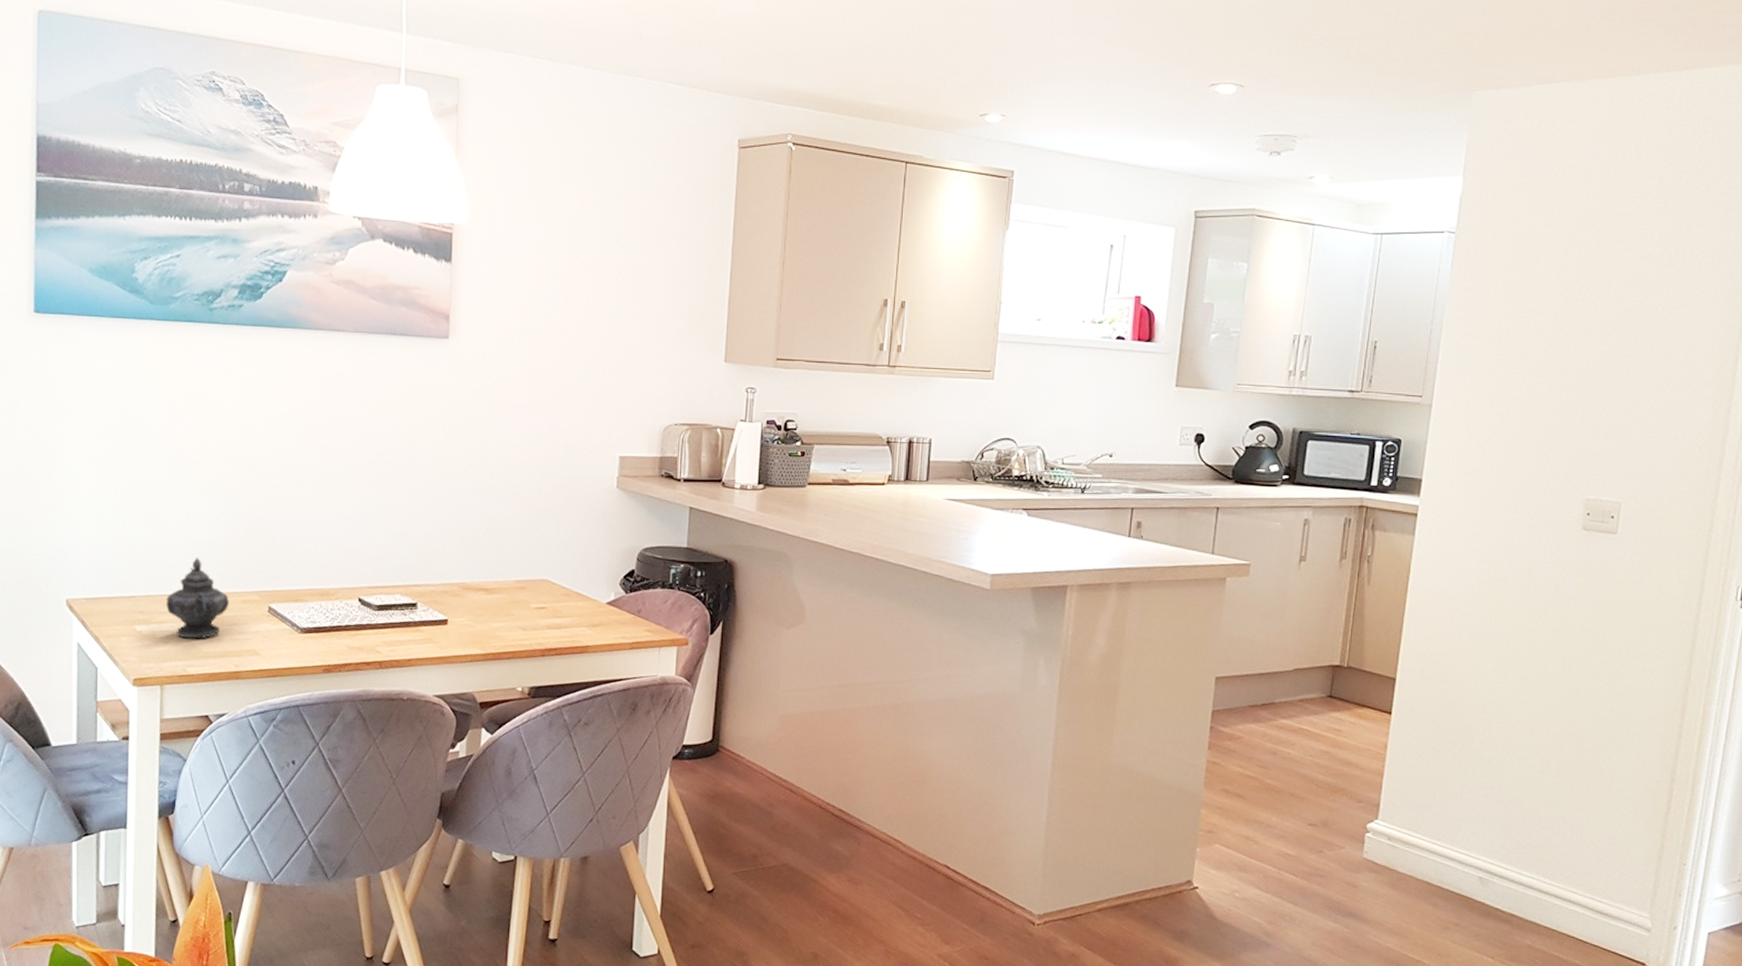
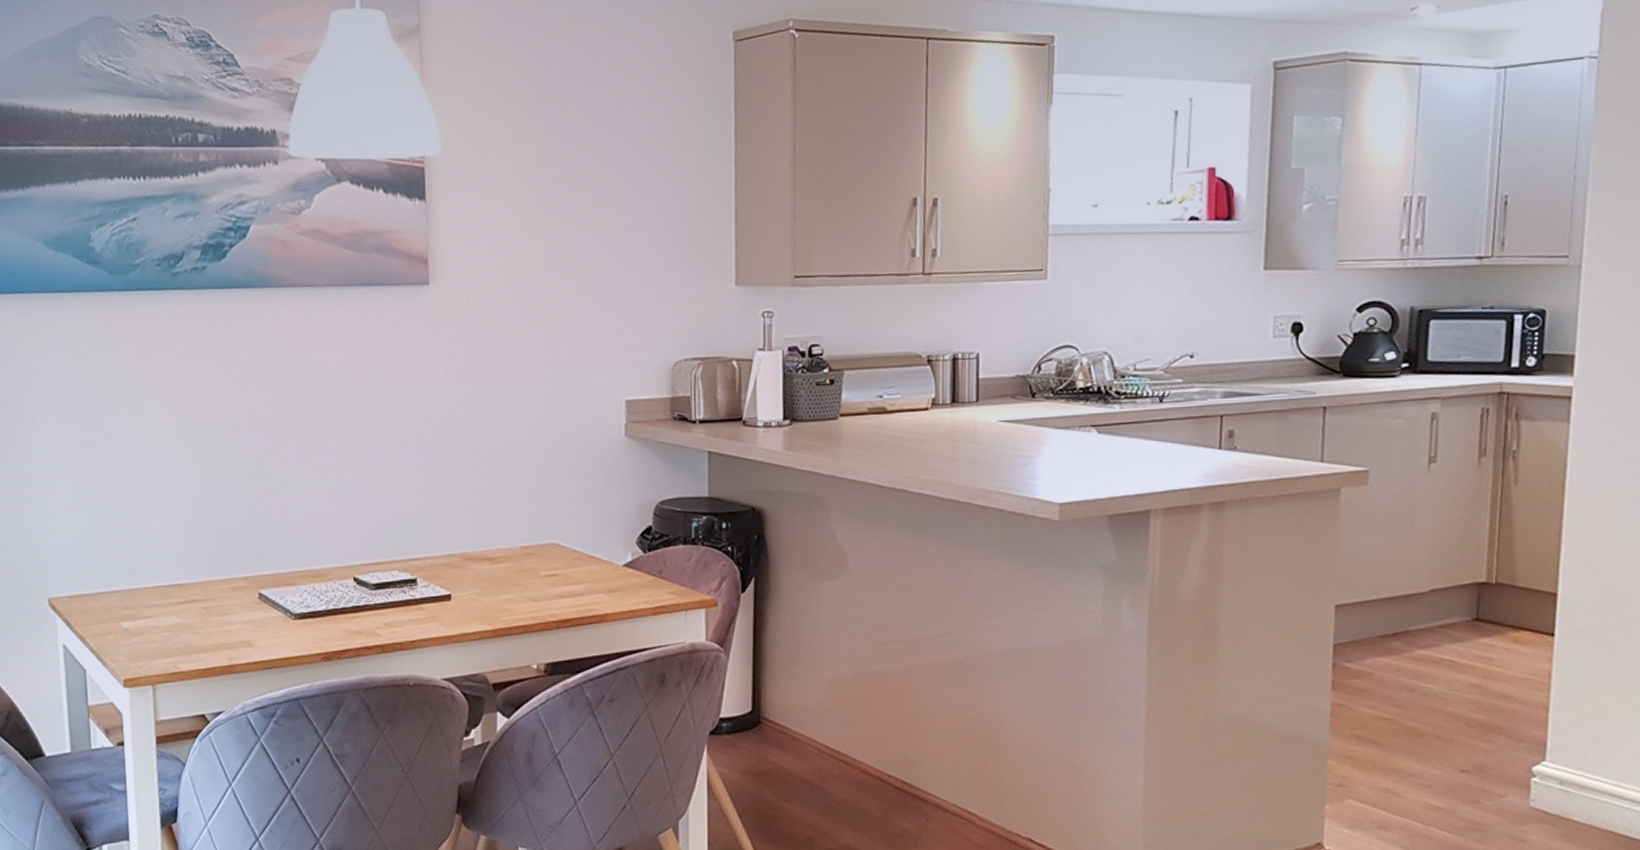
teapot: present [166,557,229,639] -> none [151,544,217,633]

